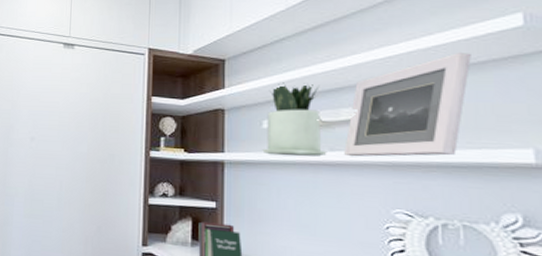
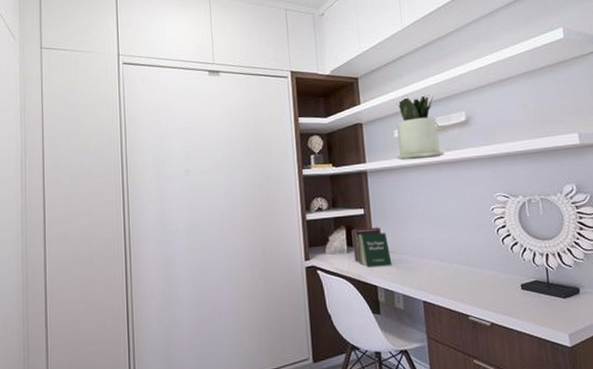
picture frame: present [344,53,471,157] -> none [457,61,535,154]

